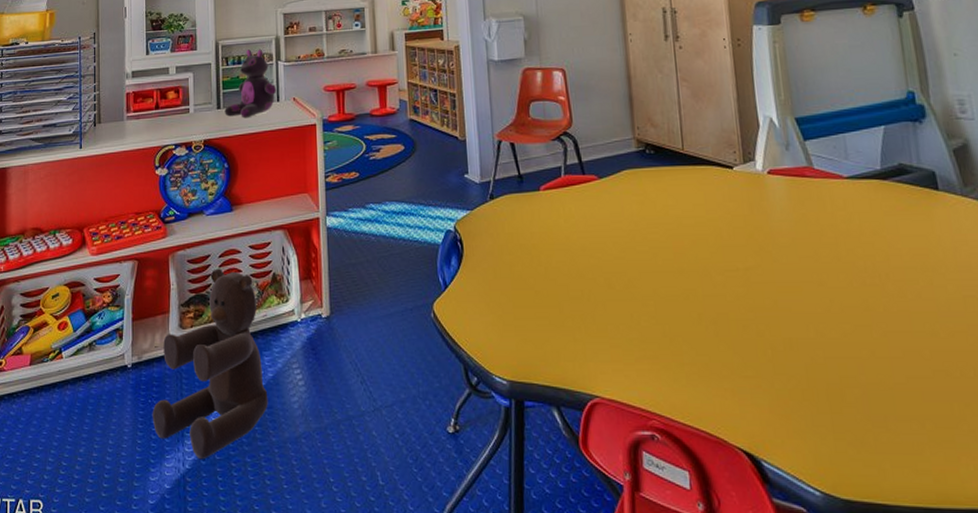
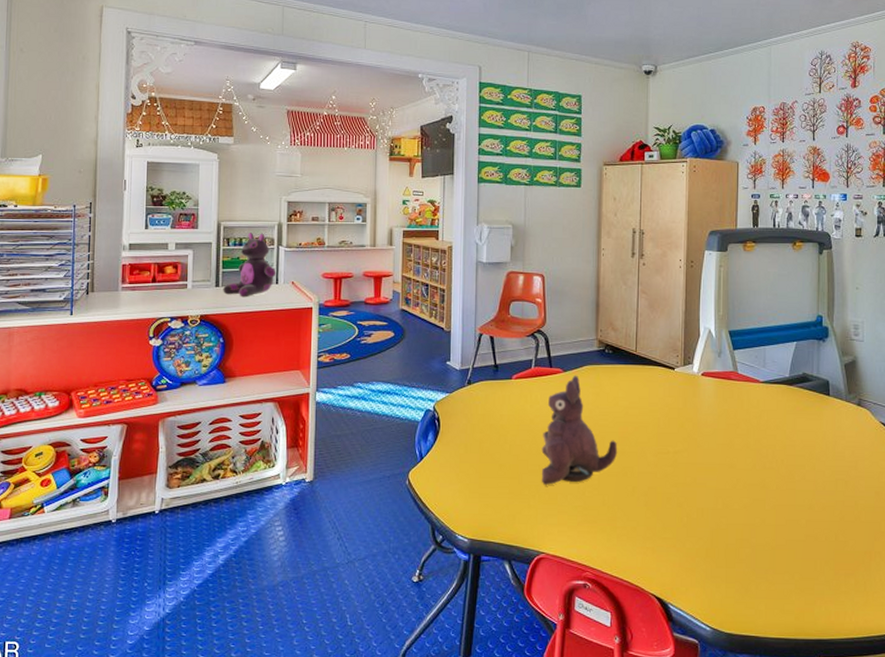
teddy bear: present [152,268,268,460] -> none [134,435,250,605]
plush toy: none [582,181,675,314] -> present [541,375,618,485]

